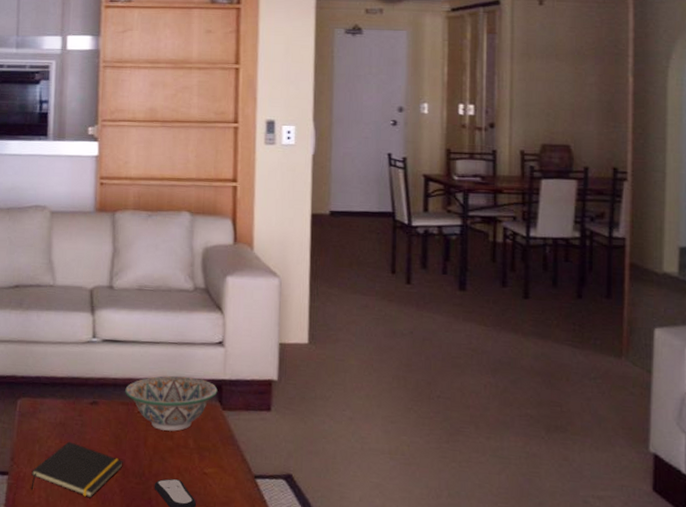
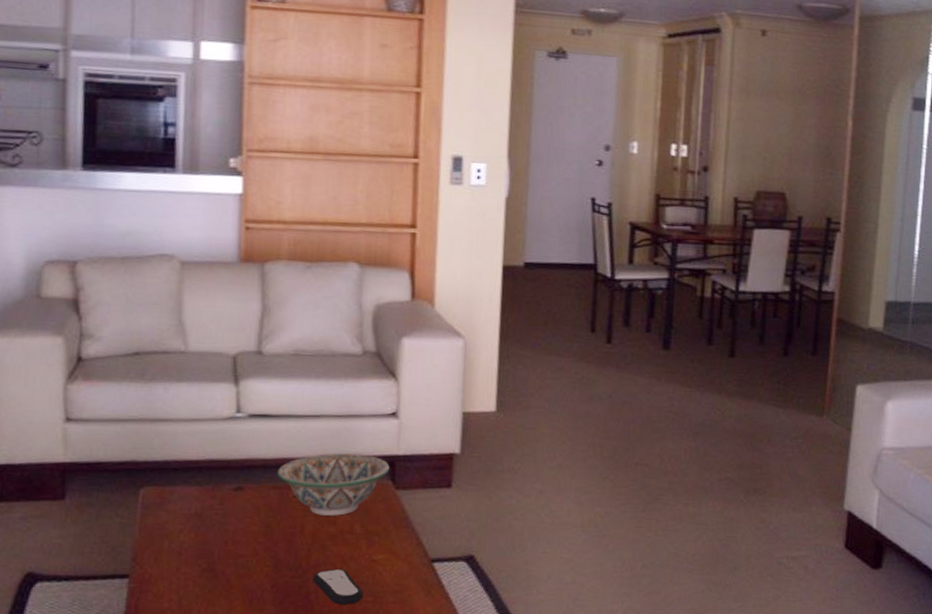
notepad: present [30,441,123,498] -> none [158,535,275,598]

